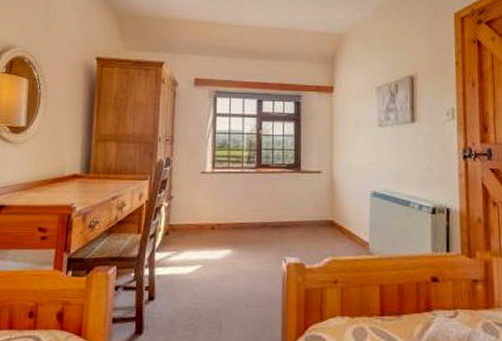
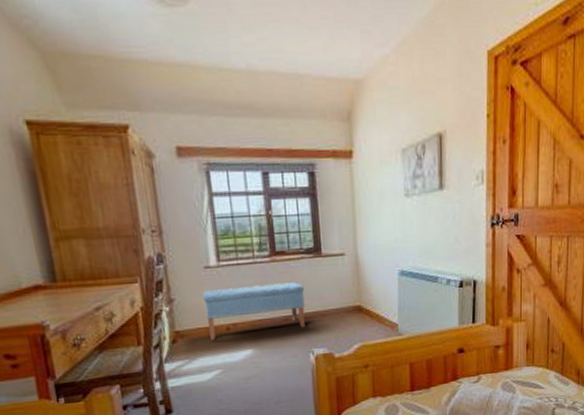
bench: none [196,191,282,238] -> present [202,282,305,341]

